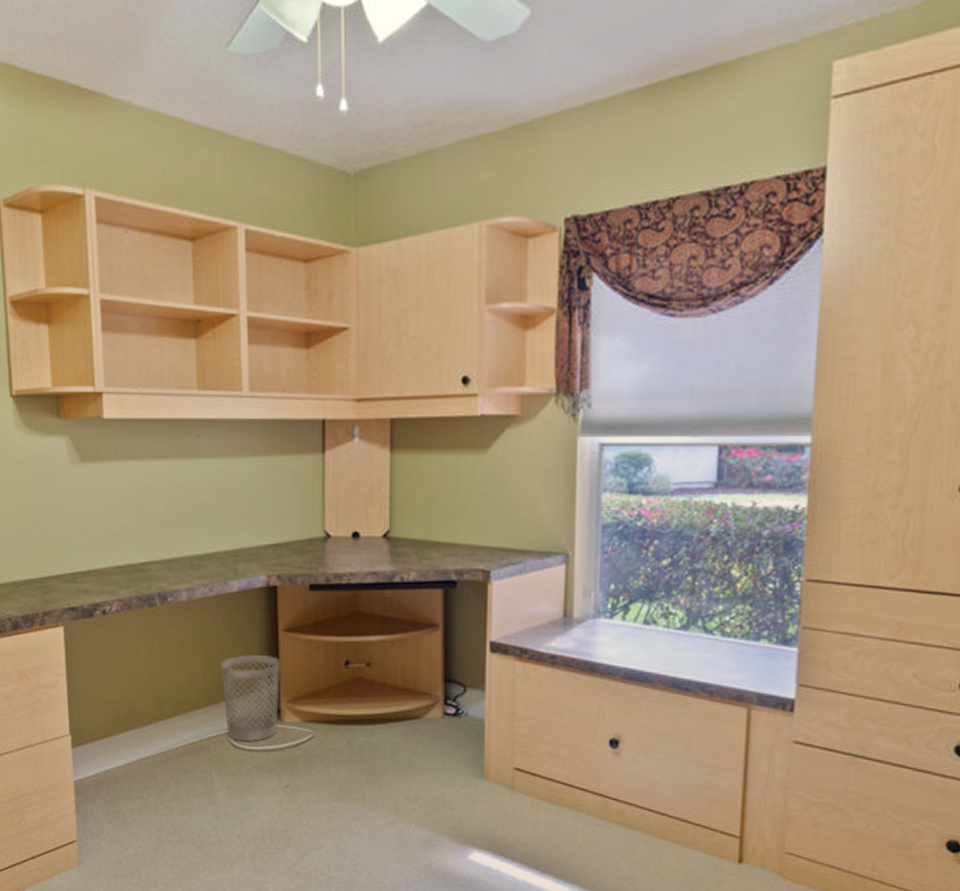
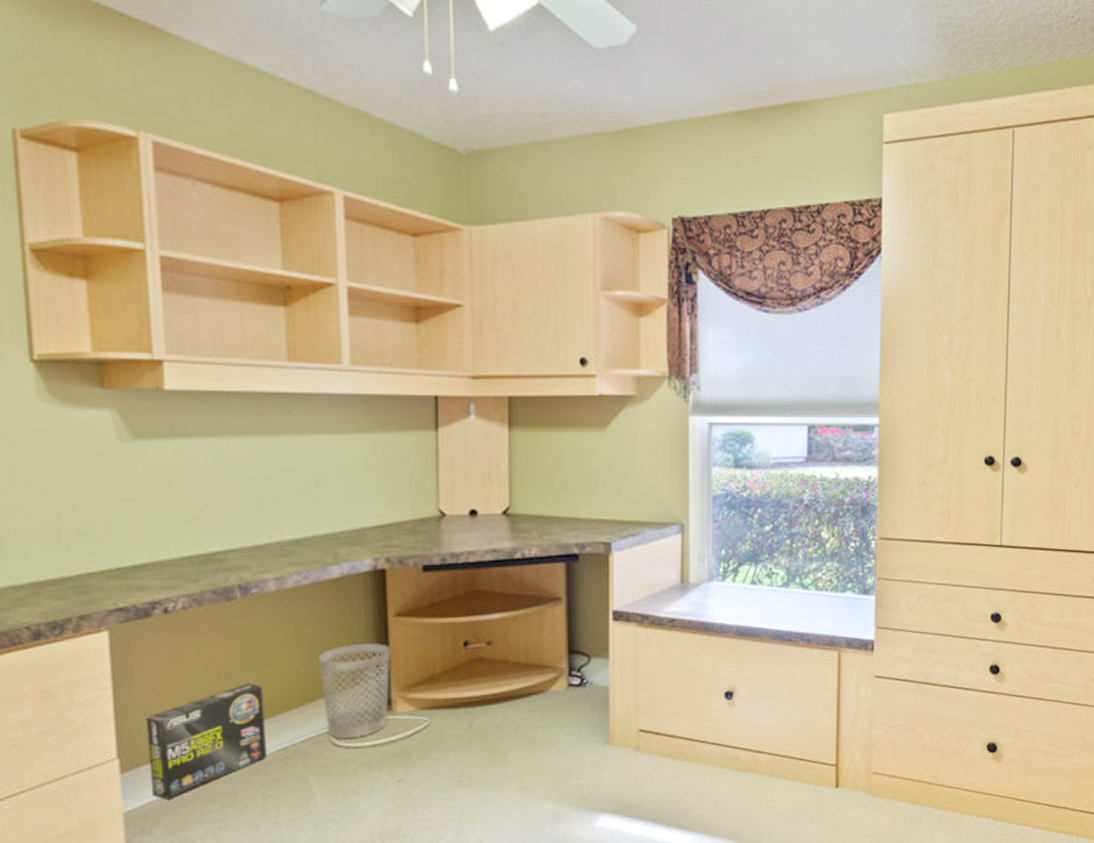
box: none [90,682,179,775] -> present [146,683,267,800]

